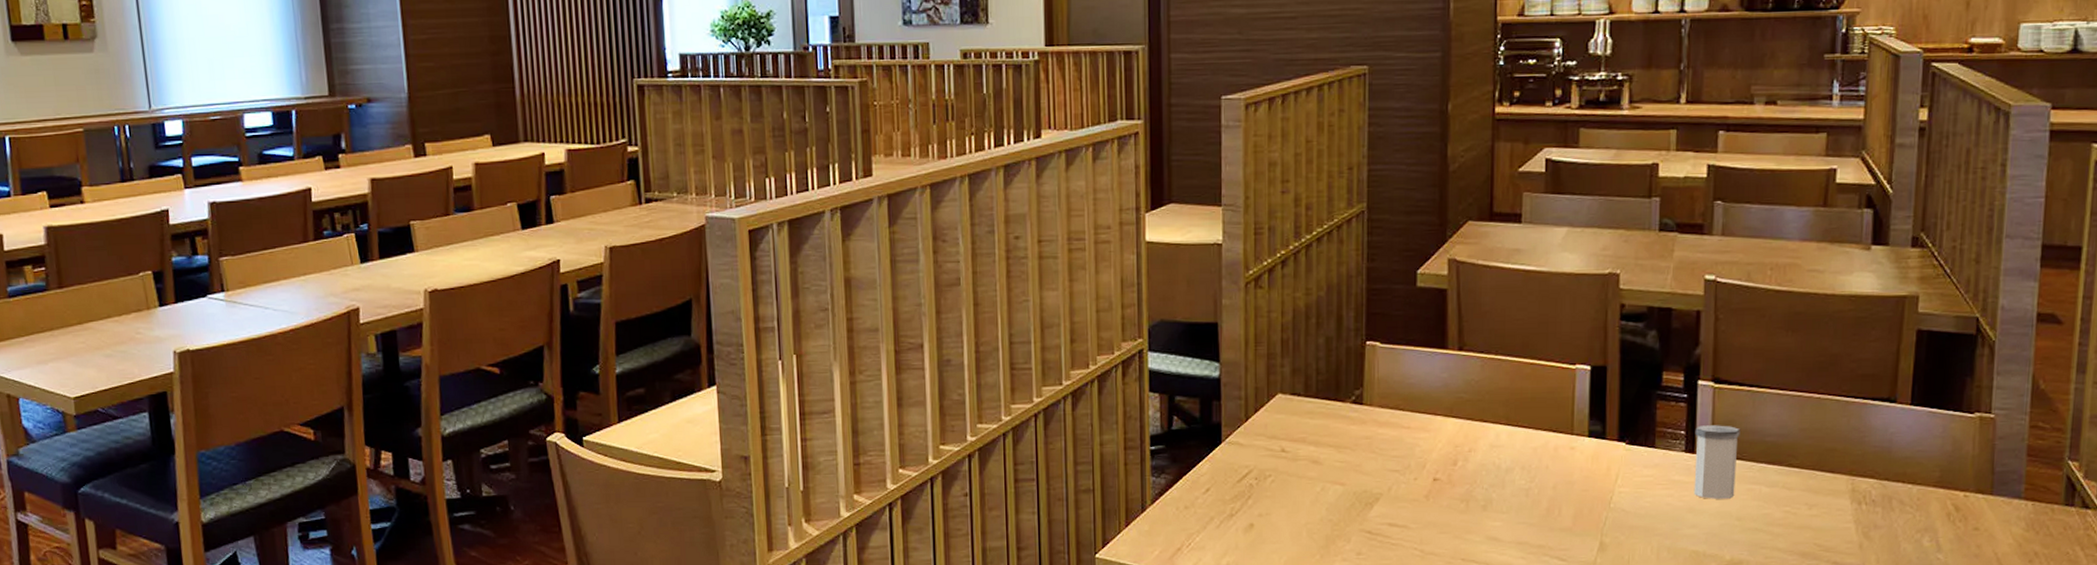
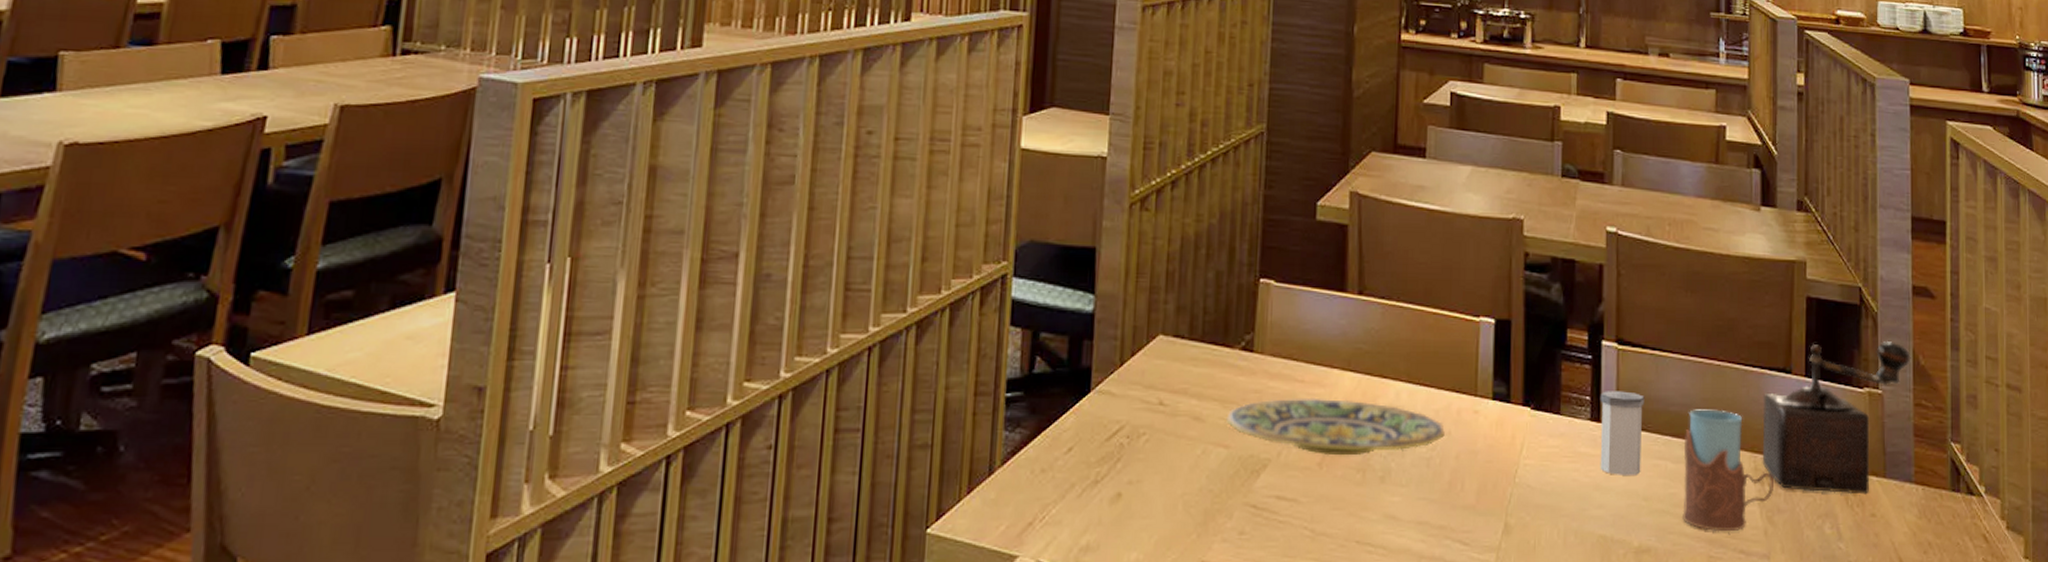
plate: none [1340,441,1542,490] -> present [1225,397,1445,456]
drinking glass: none [1776,438,1872,547] -> present [1683,409,1773,532]
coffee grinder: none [1860,368,2030,511] -> present [1762,341,1911,495]

